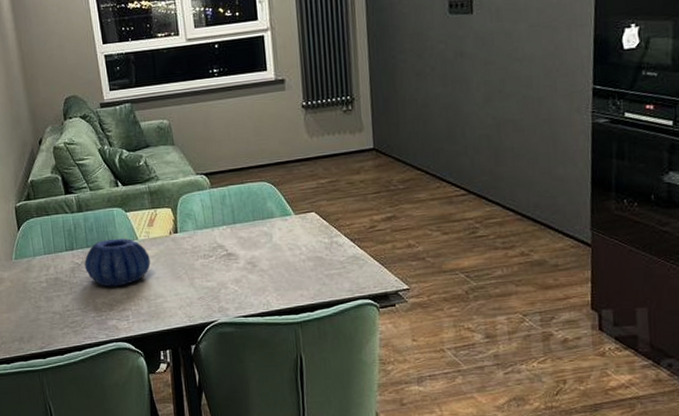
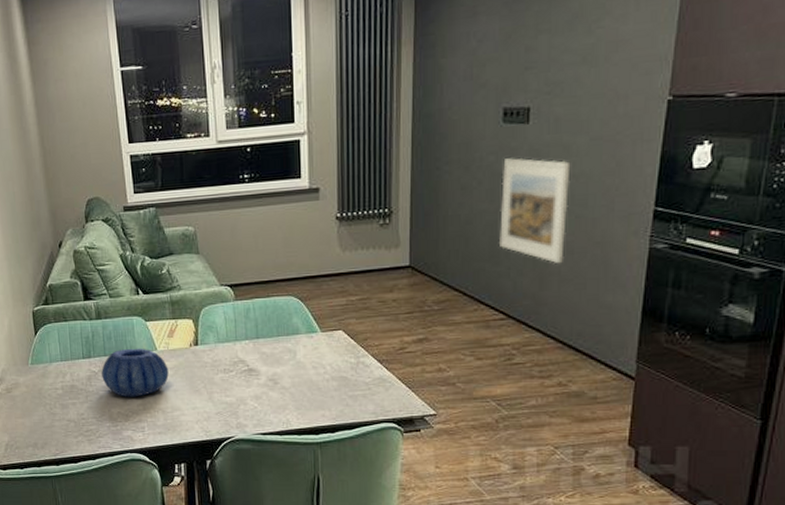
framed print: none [452,45,516,141] -> present [500,158,571,264]

